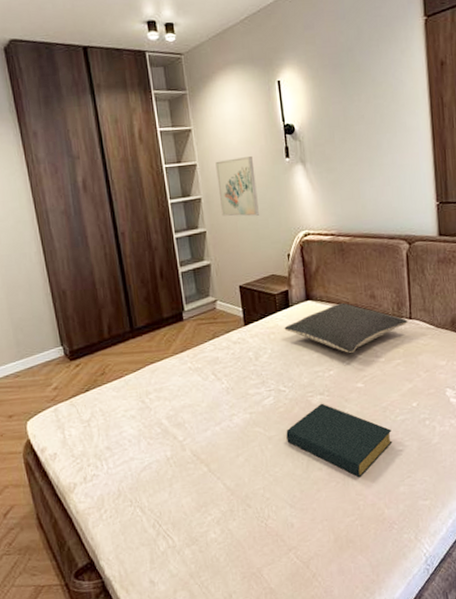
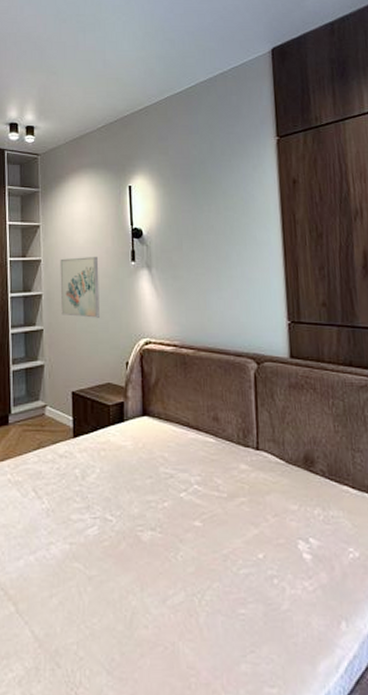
pillow: present [284,303,408,353] -> none [116,424,255,483]
hardback book: present [286,403,393,478] -> none [109,541,234,645]

